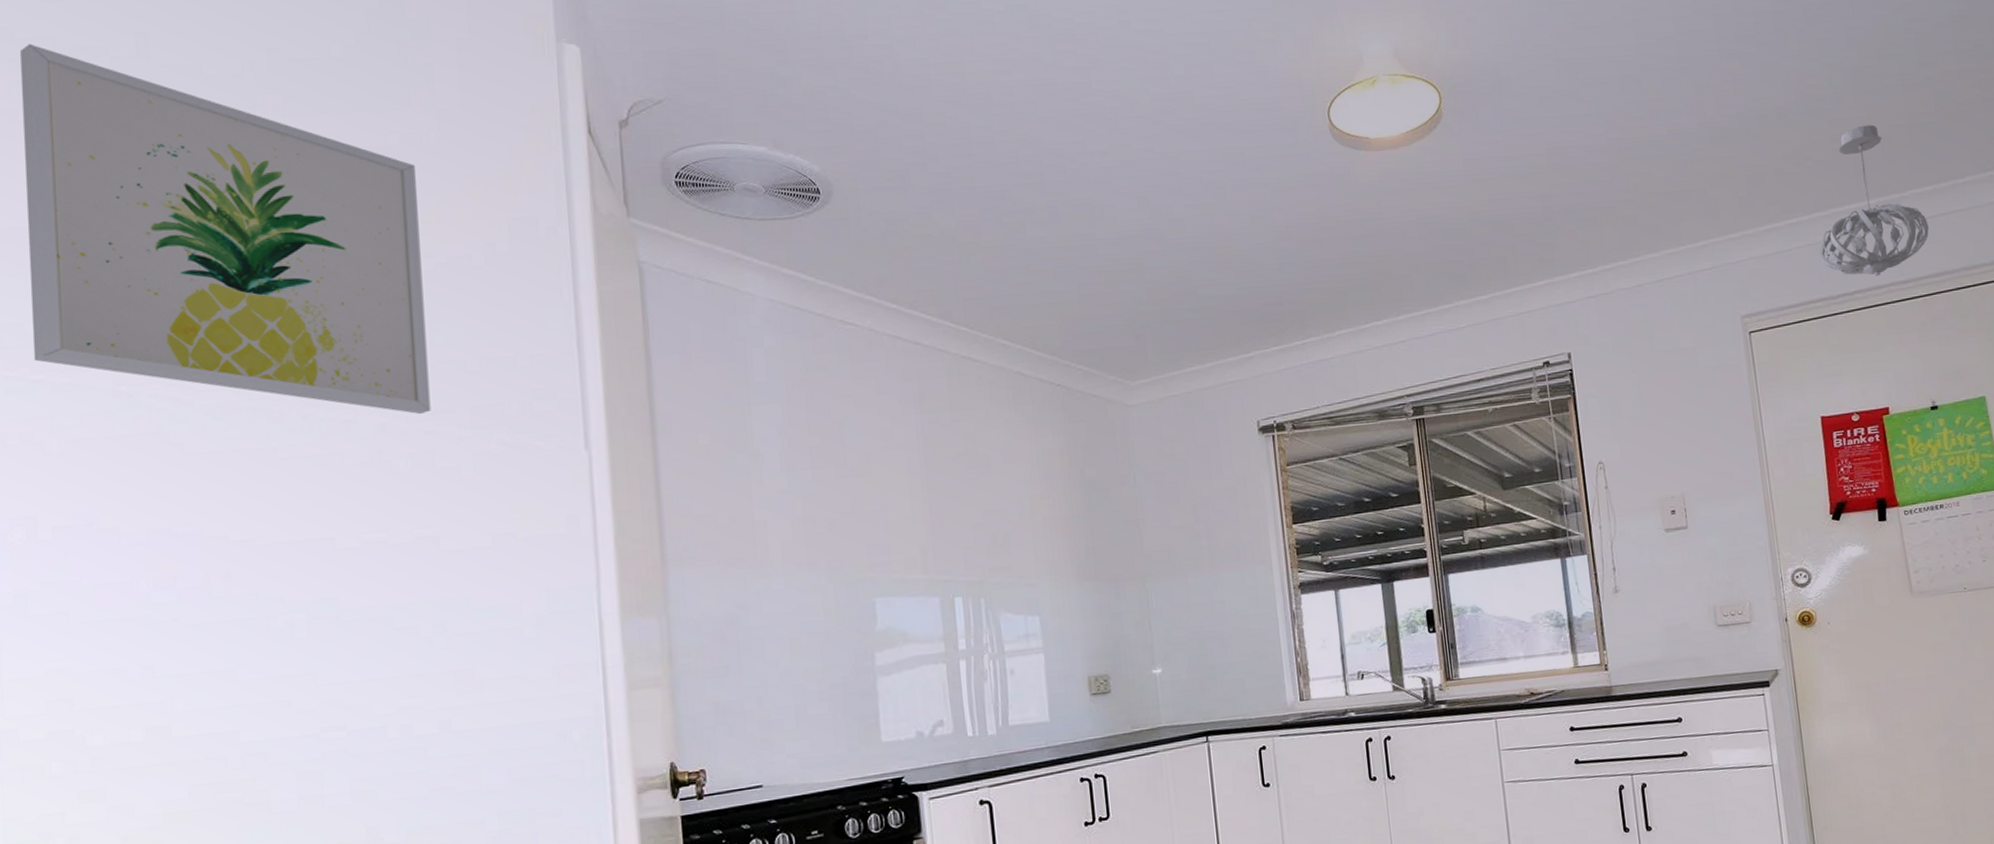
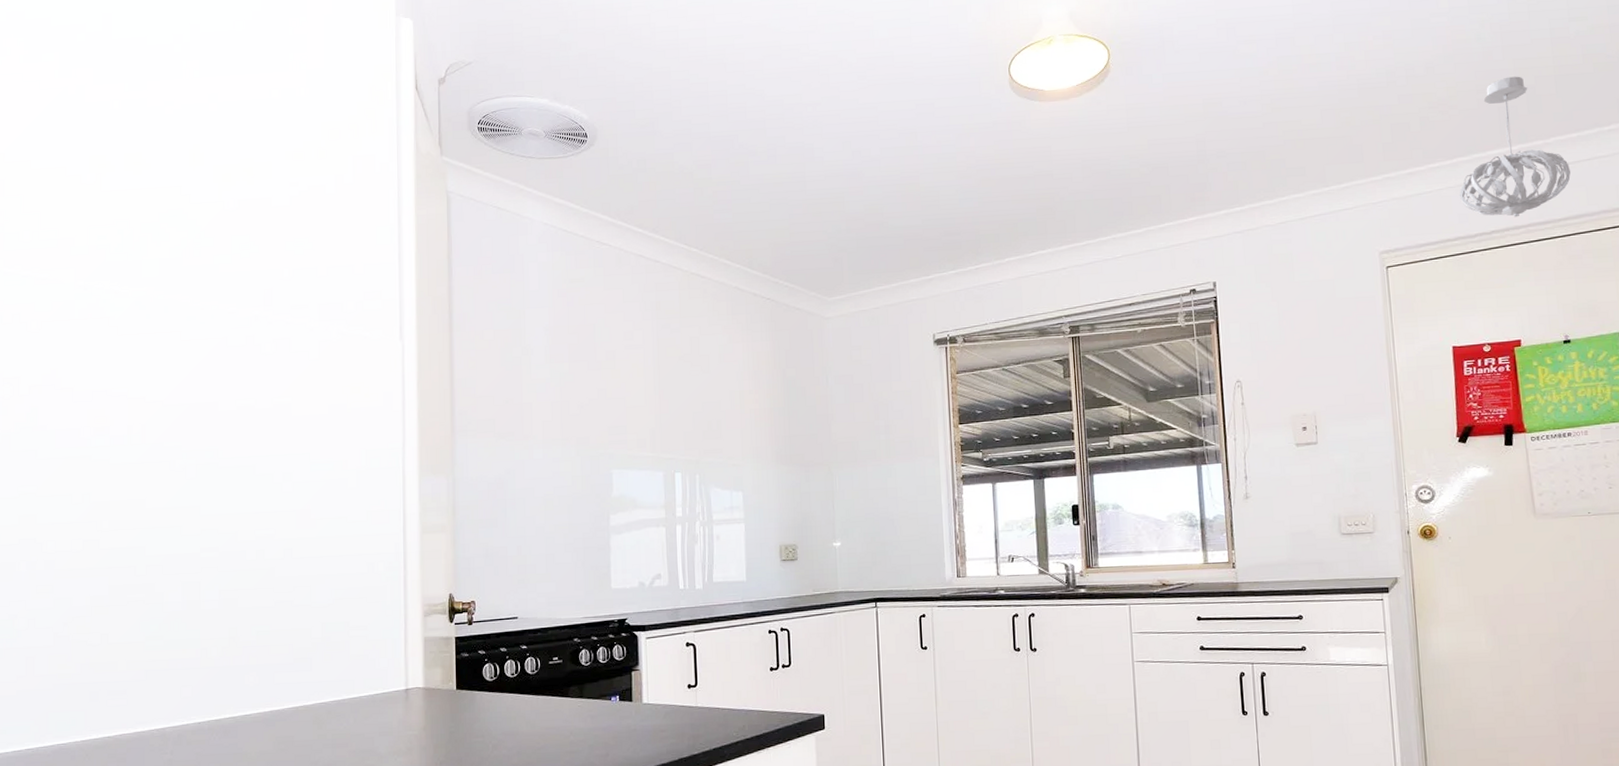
wall art: present [20,43,431,415] -> none [24,23,291,309]

